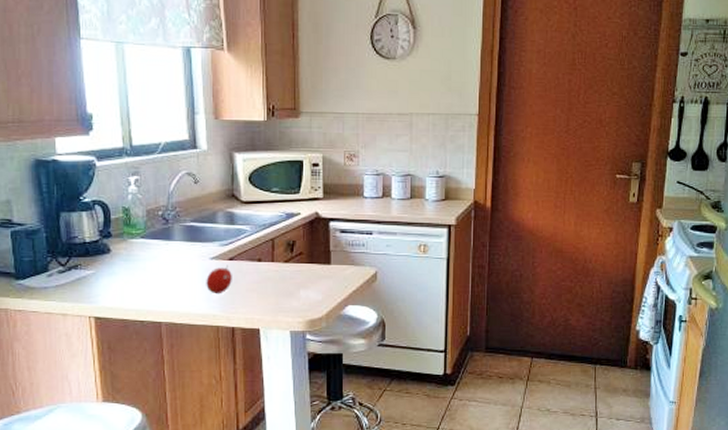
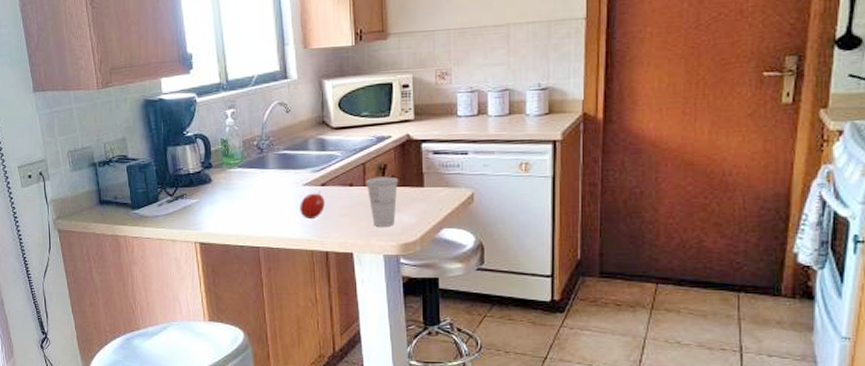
cup: none [273,253,307,303] -> present [365,176,399,227]

